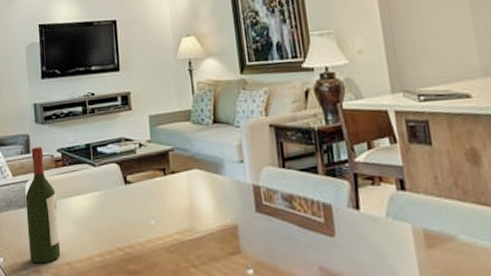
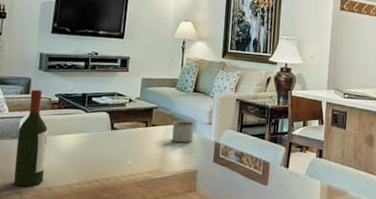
mug: none [195,160,225,191] -> present [172,120,195,143]

